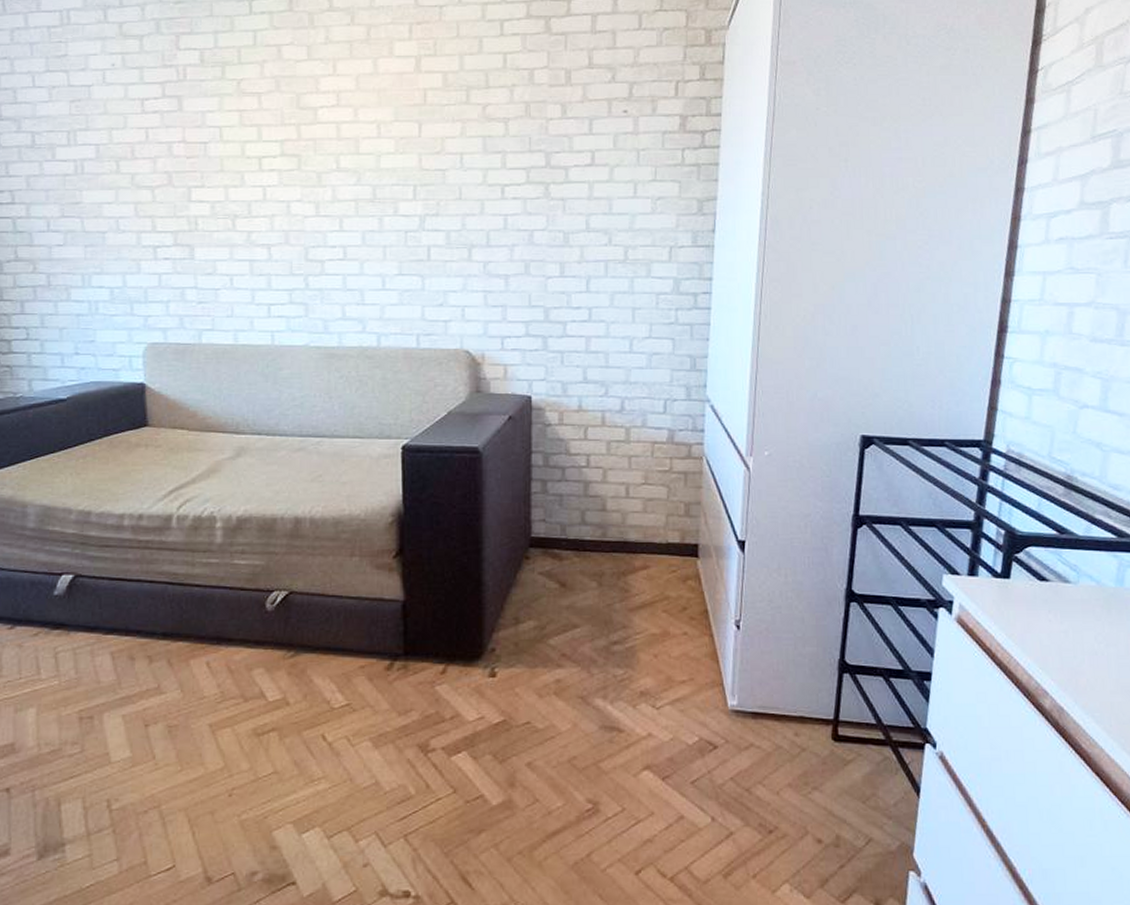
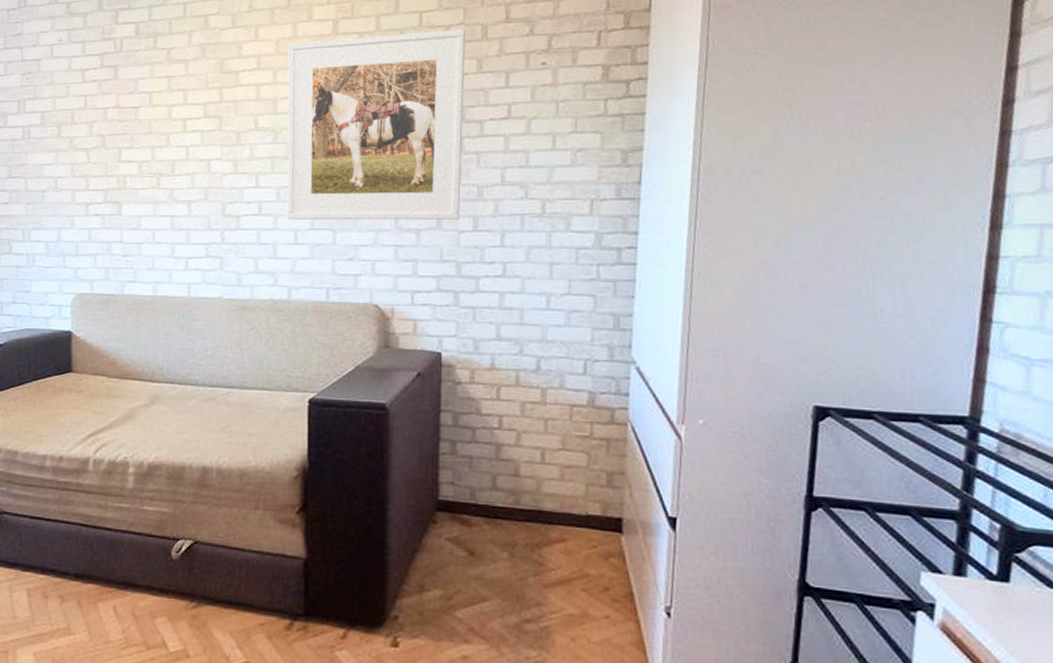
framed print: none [369,73,549,266] -> present [287,29,465,220]

